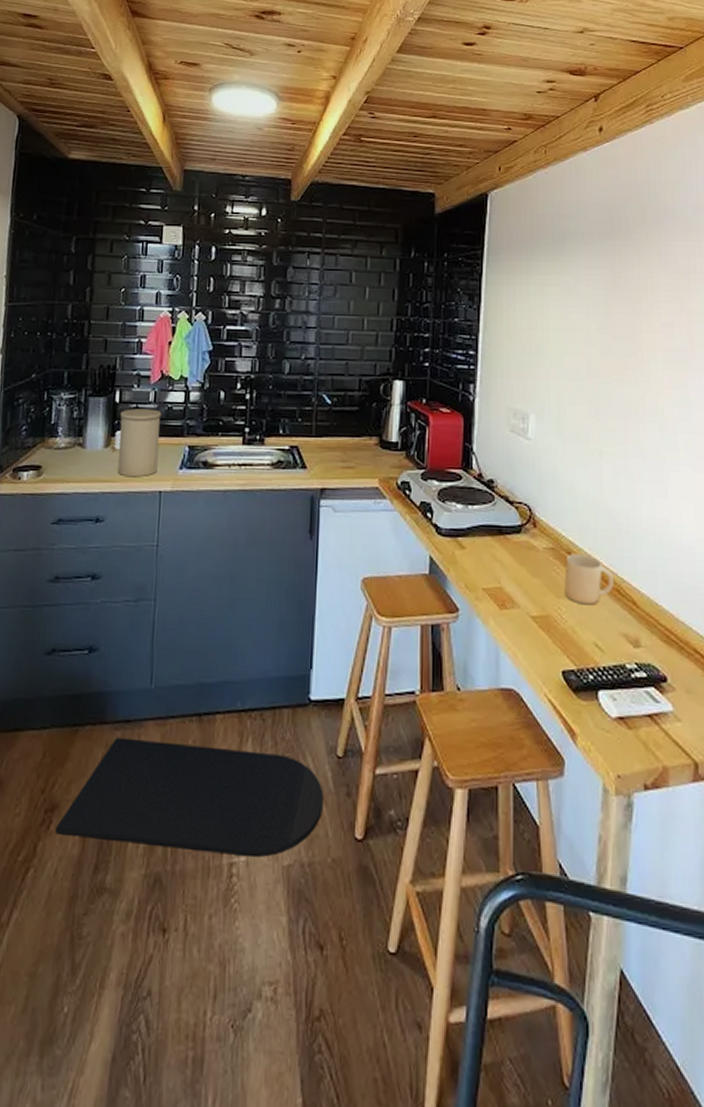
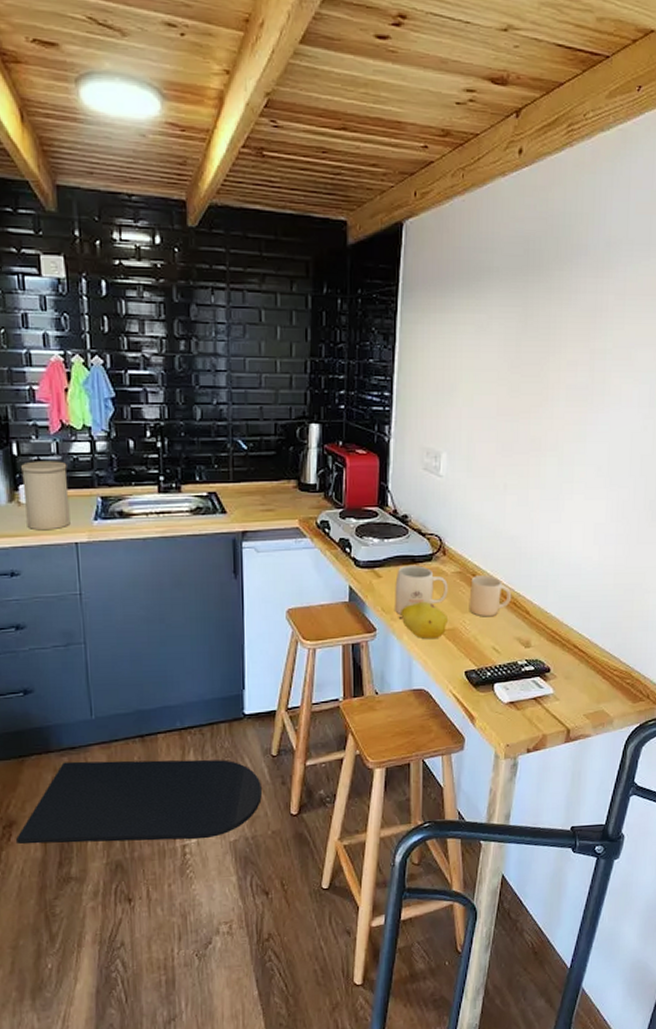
mug: none [480,537,540,593] -> present [395,565,448,614]
fruit: none [483,579,542,626] -> present [398,601,449,639]

